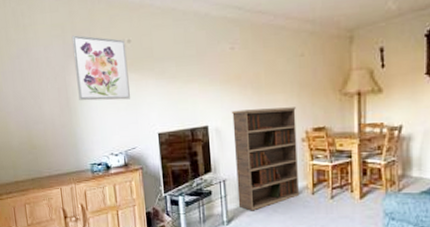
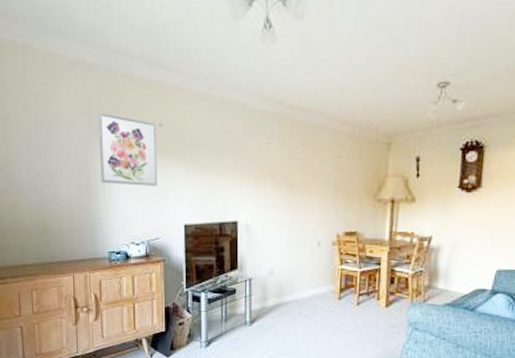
bookshelf: present [231,107,300,211] -> none [262,208,329,313]

